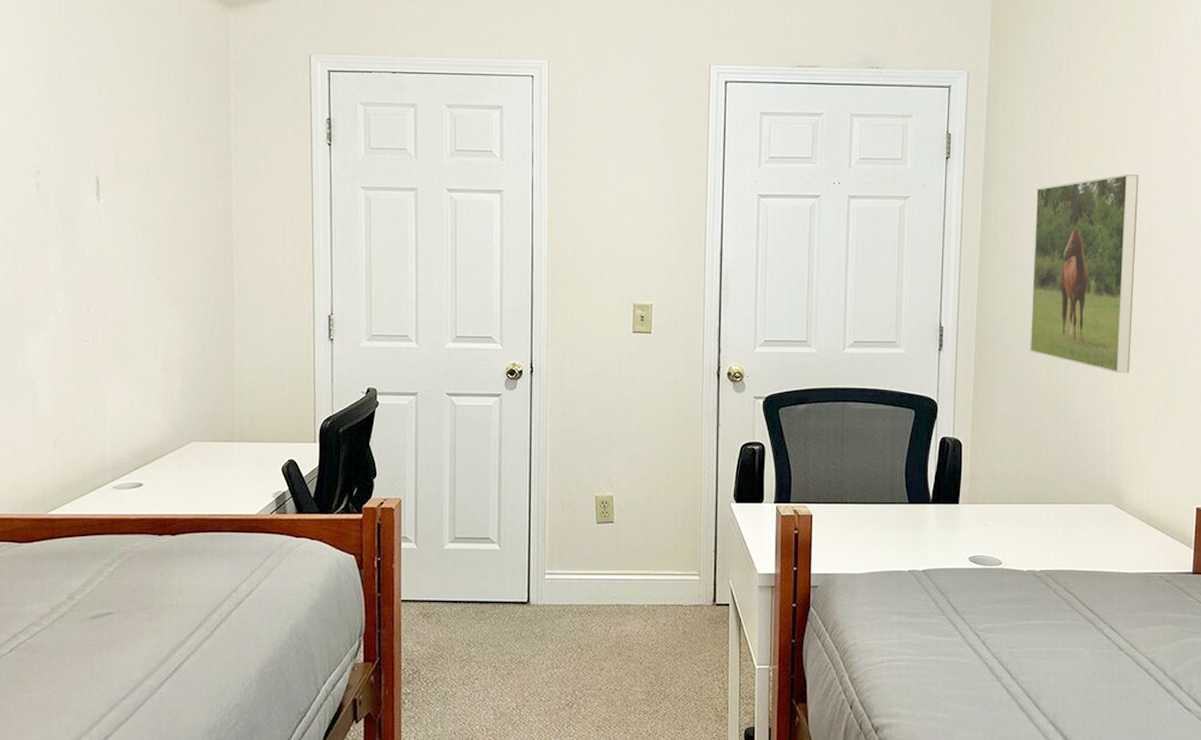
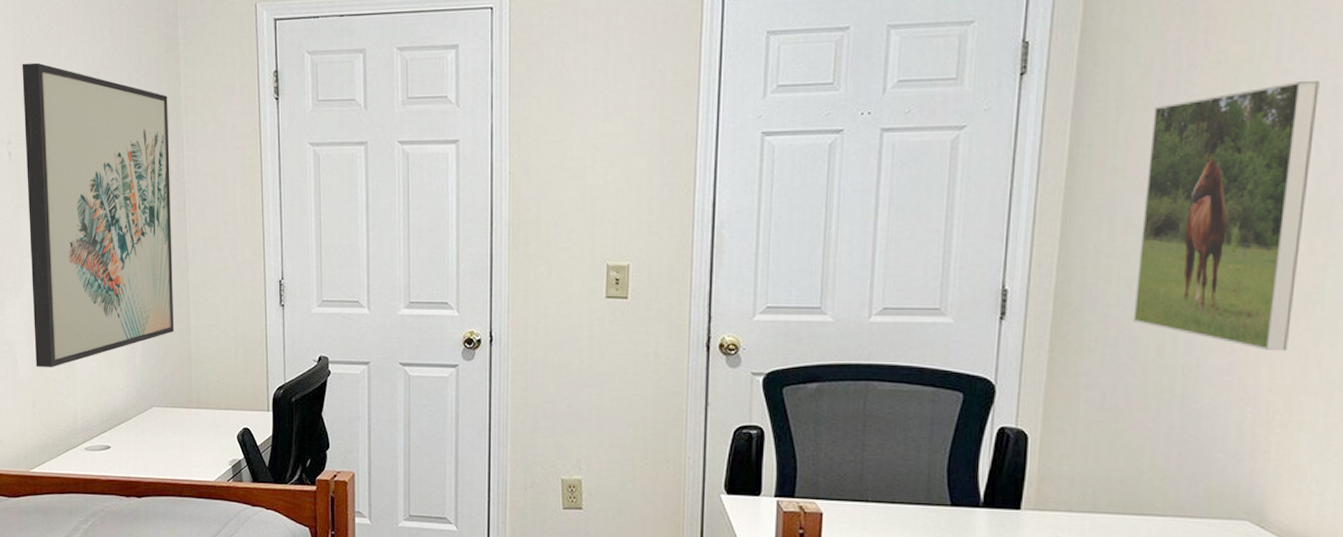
wall art: none [56,94,218,405] -> present [22,62,175,368]

